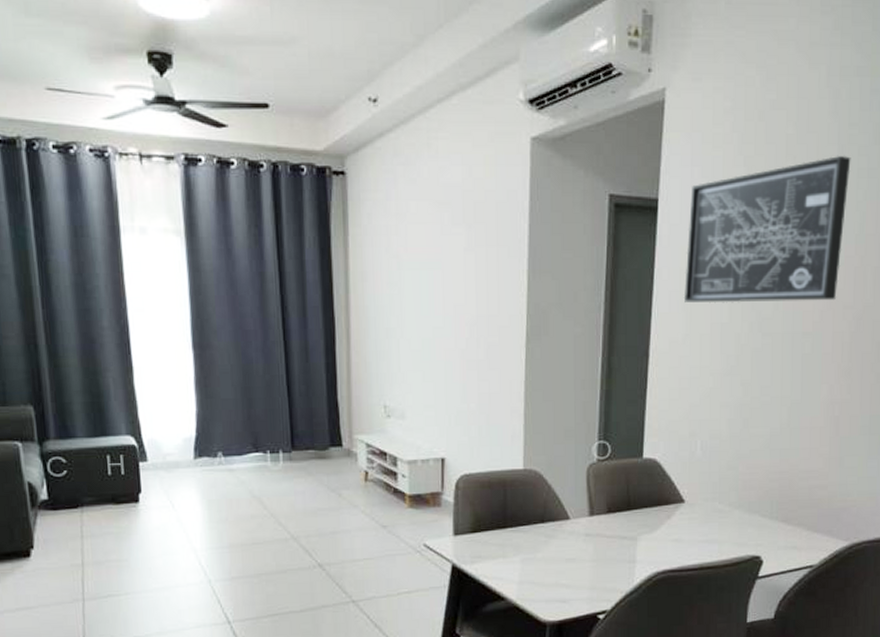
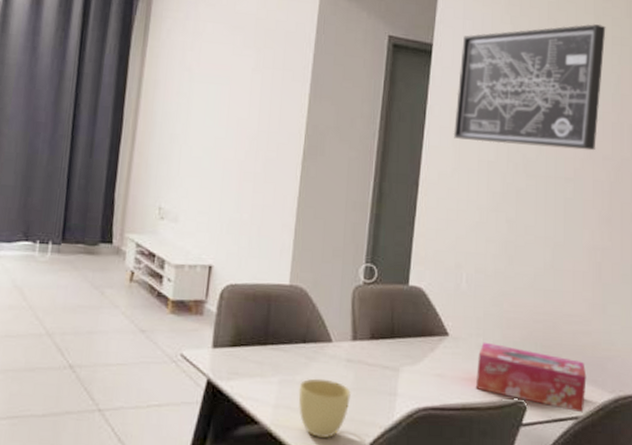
cup: none [541,554,591,607] -> present [298,378,351,438]
tissue box: none [713,505,822,562] -> present [476,342,587,413]

